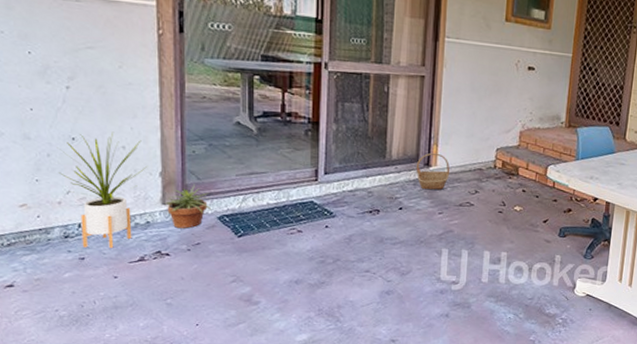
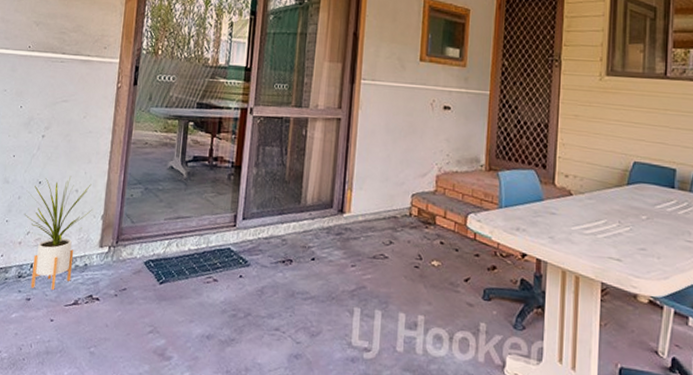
potted plant: present [164,184,212,229] -> none [101,227,141,273]
basket: present [417,152,450,190] -> none [330,198,364,239]

